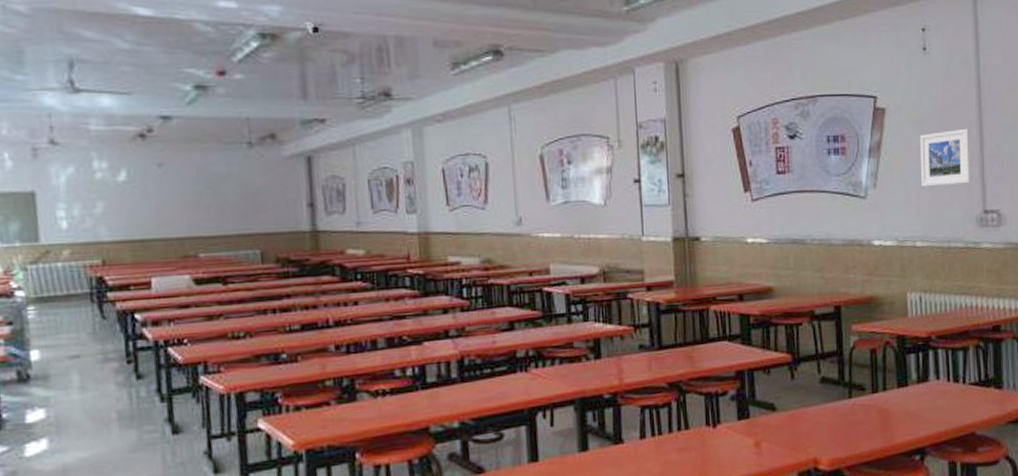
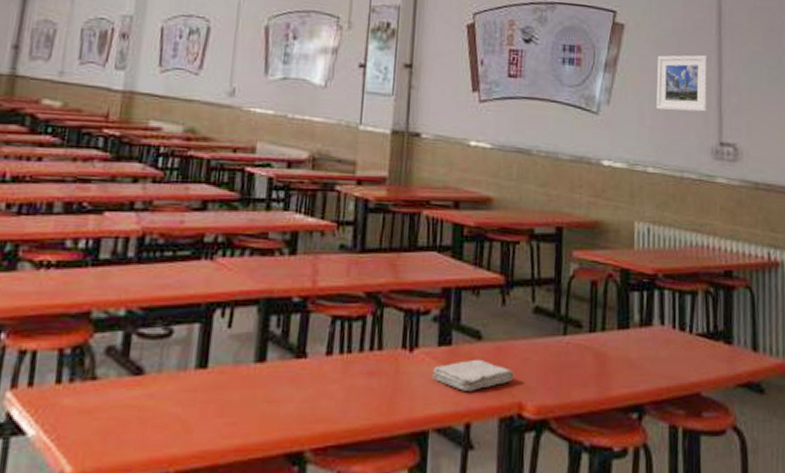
washcloth: none [735,426,808,455] -> present [431,359,514,391]

